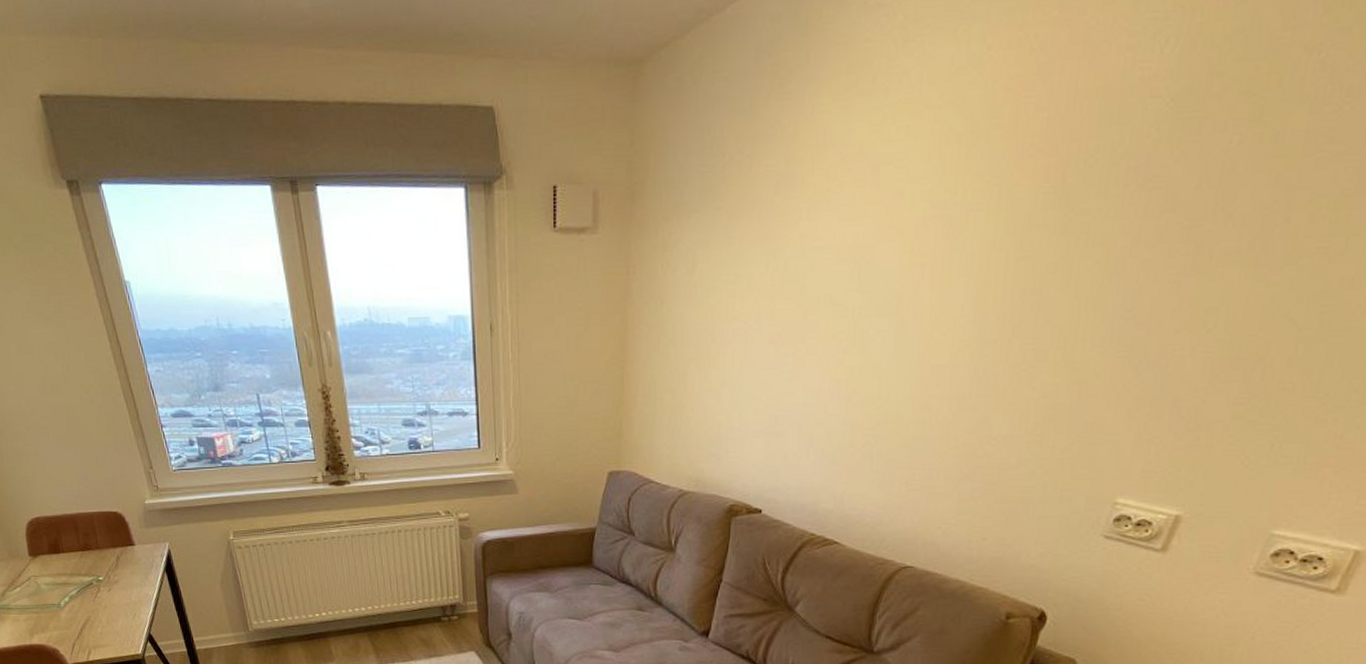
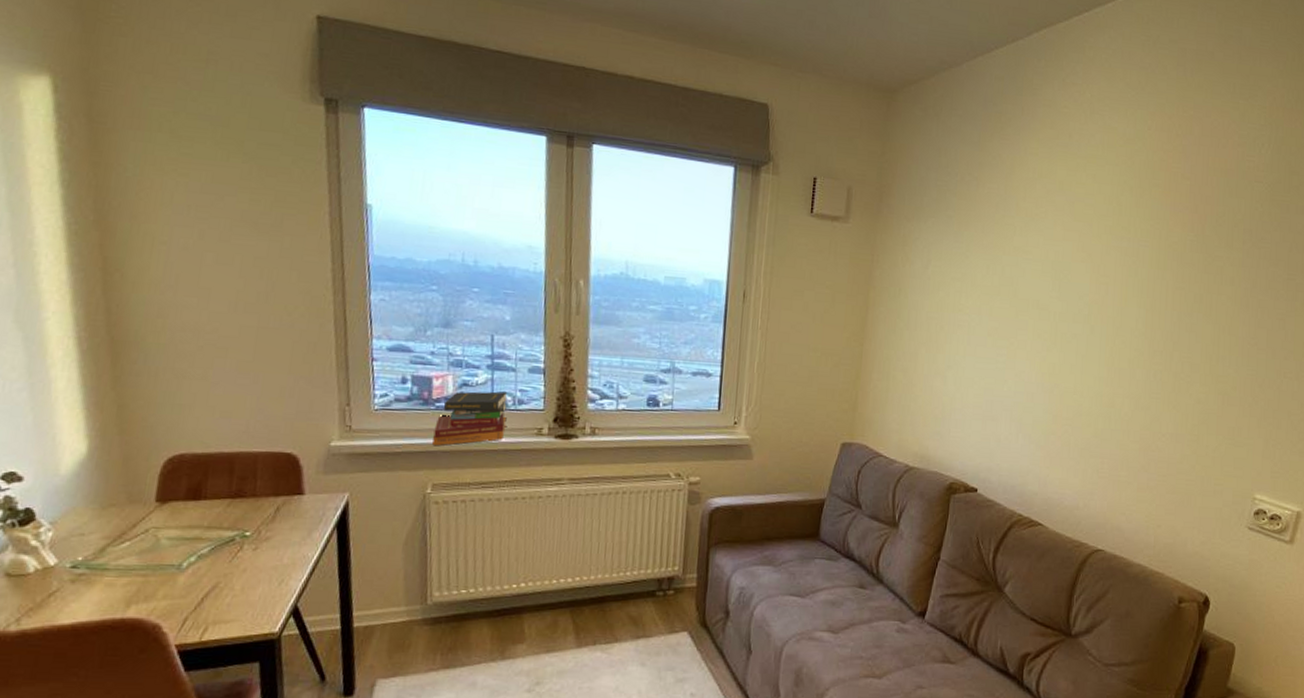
books: none [225,446,285,499] -> present [432,391,507,446]

